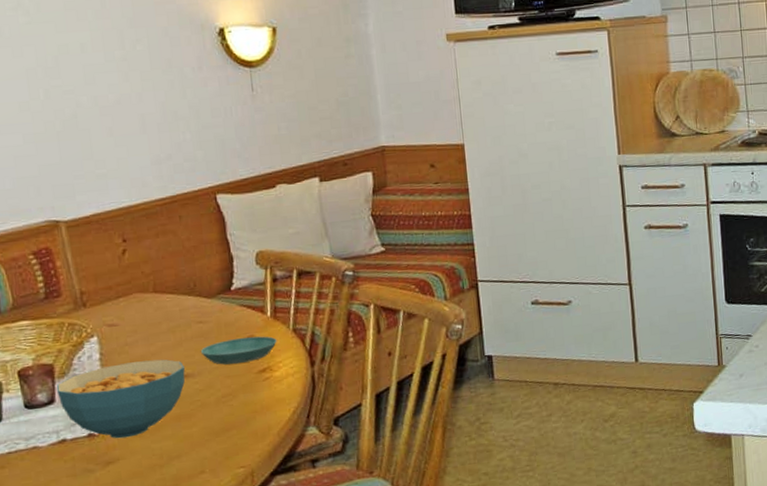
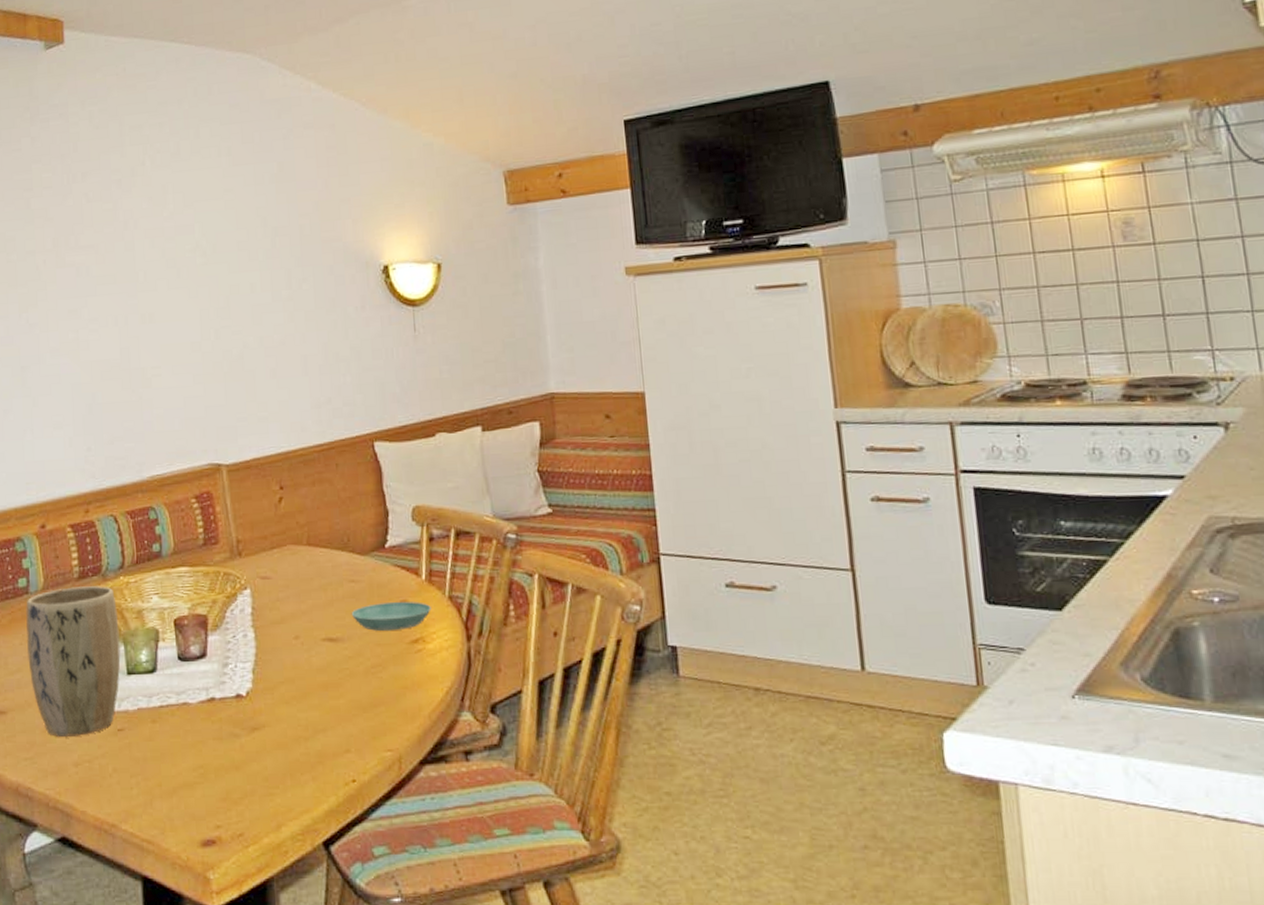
cereal bowl: present [56,359,185,439] -> none [208,619,335,703]

